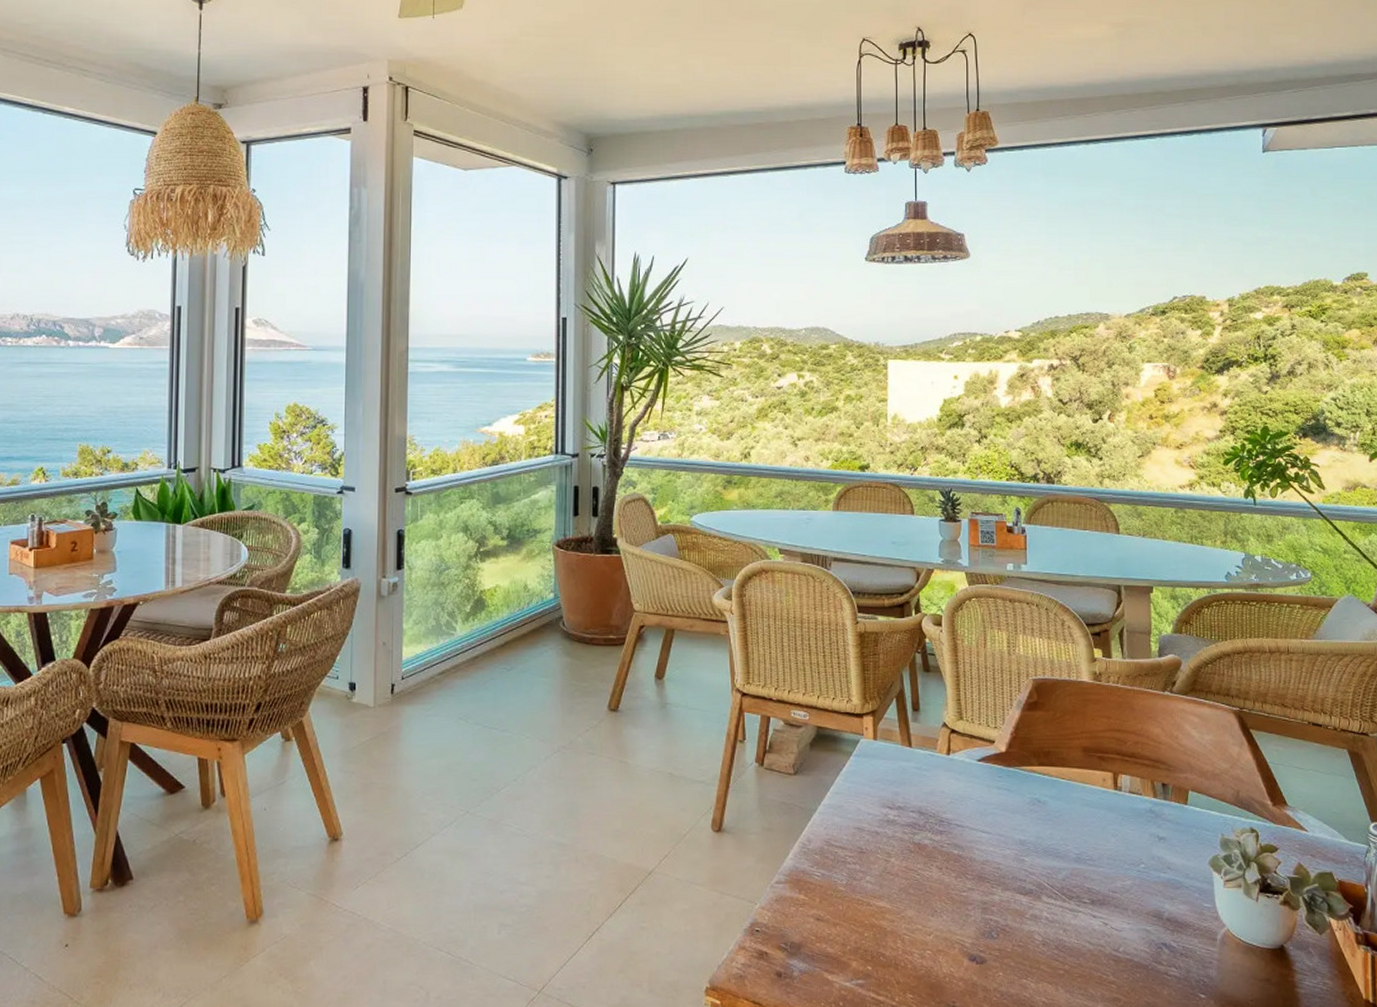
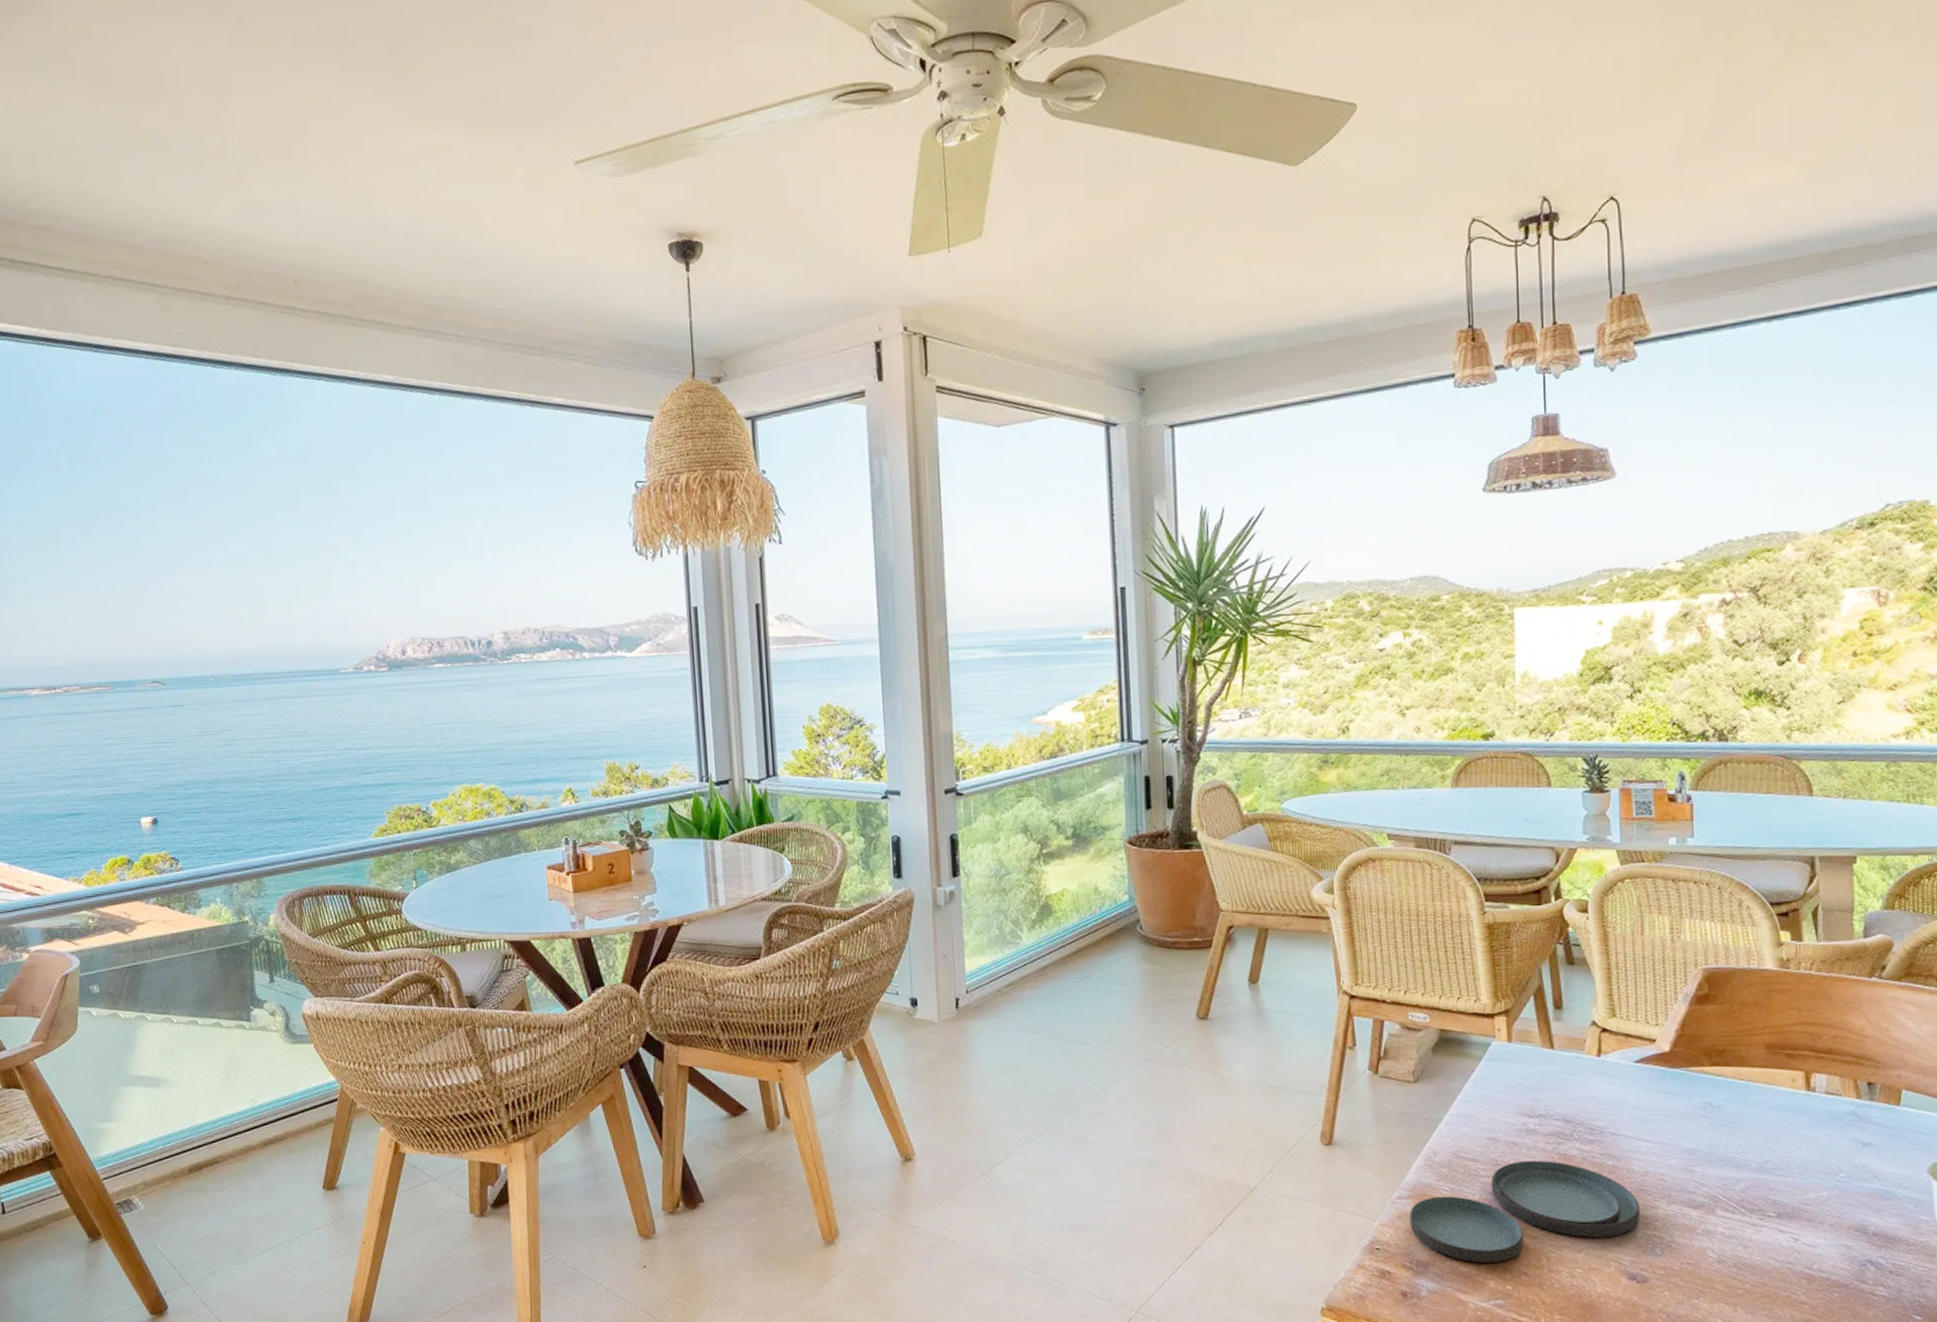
plate: none [786,848,981,944] -> present [1409,1160,1641,1263]

